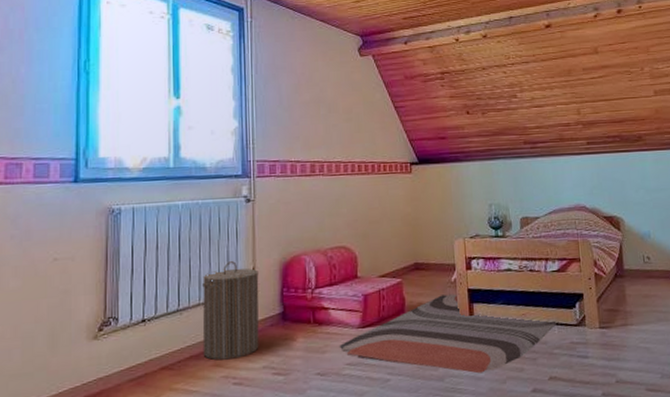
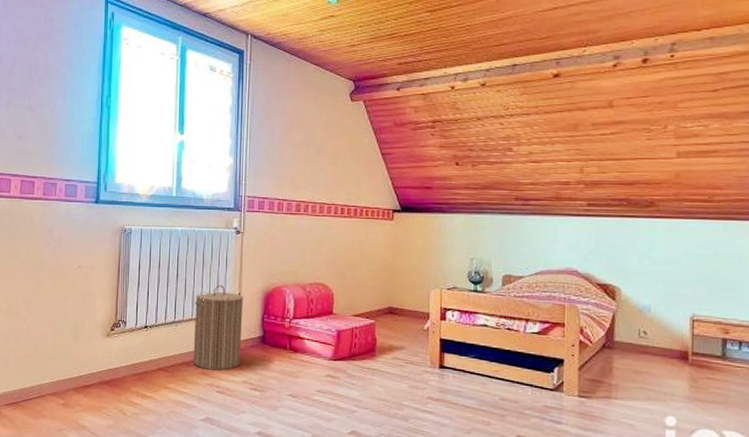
rug: present [340,293,559,374] -> none [312,341,534,420]

